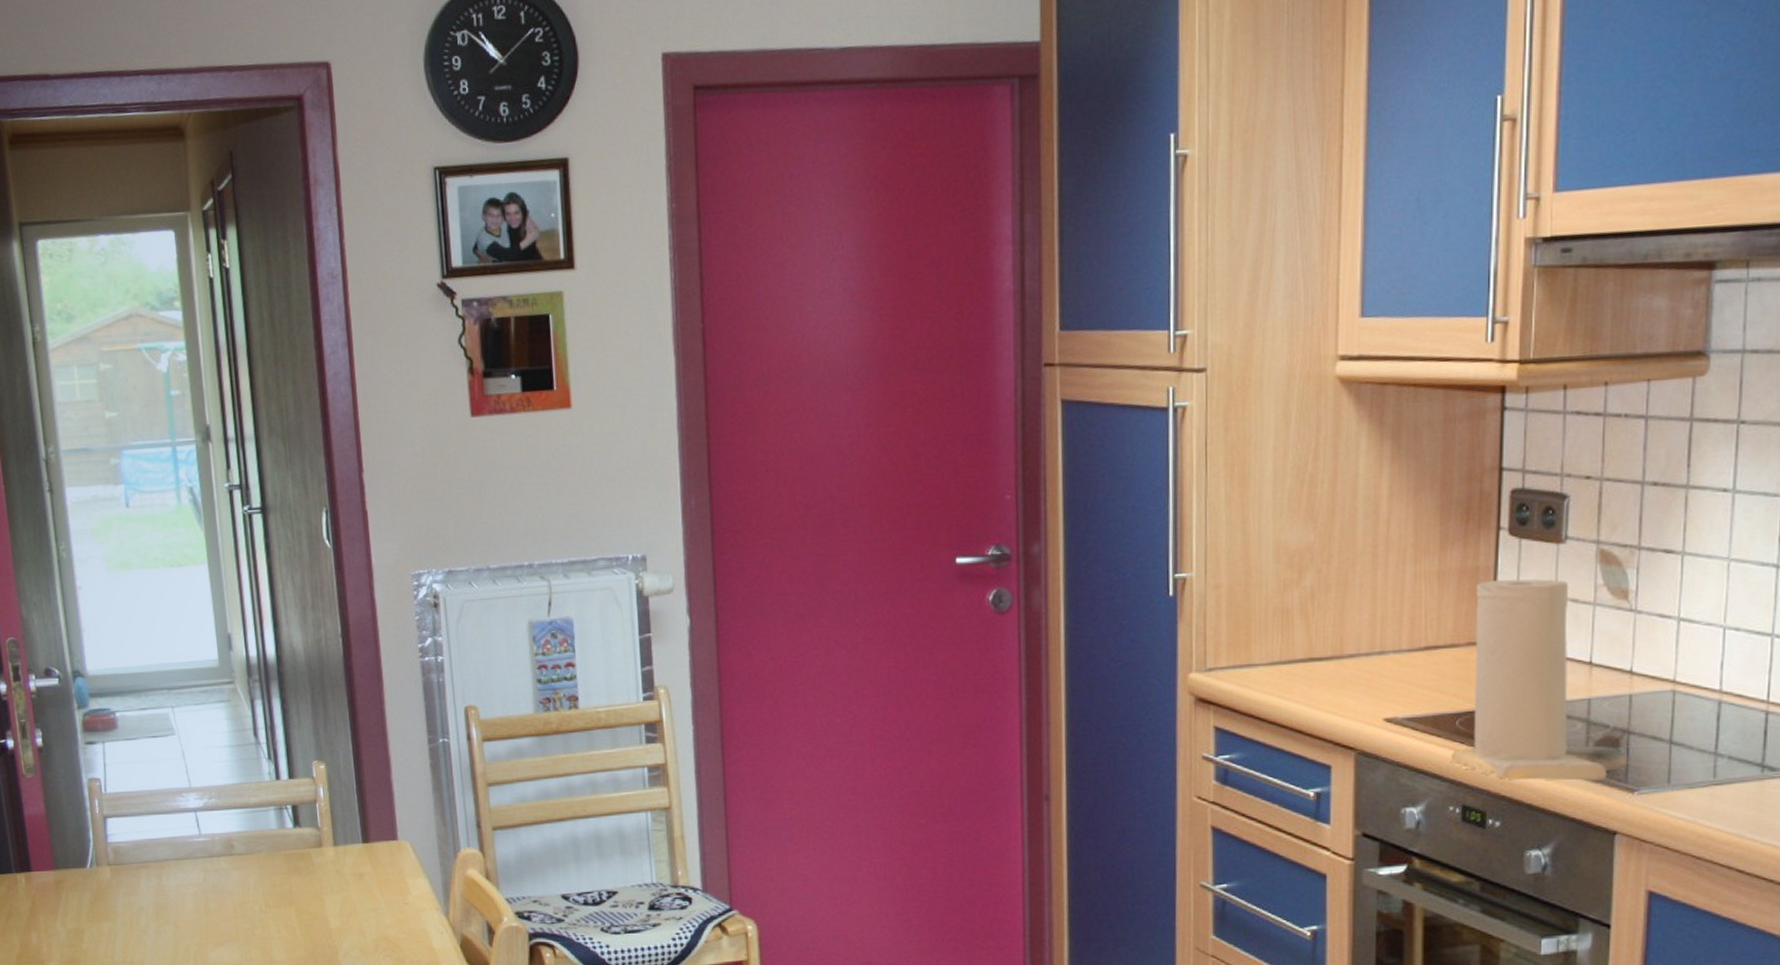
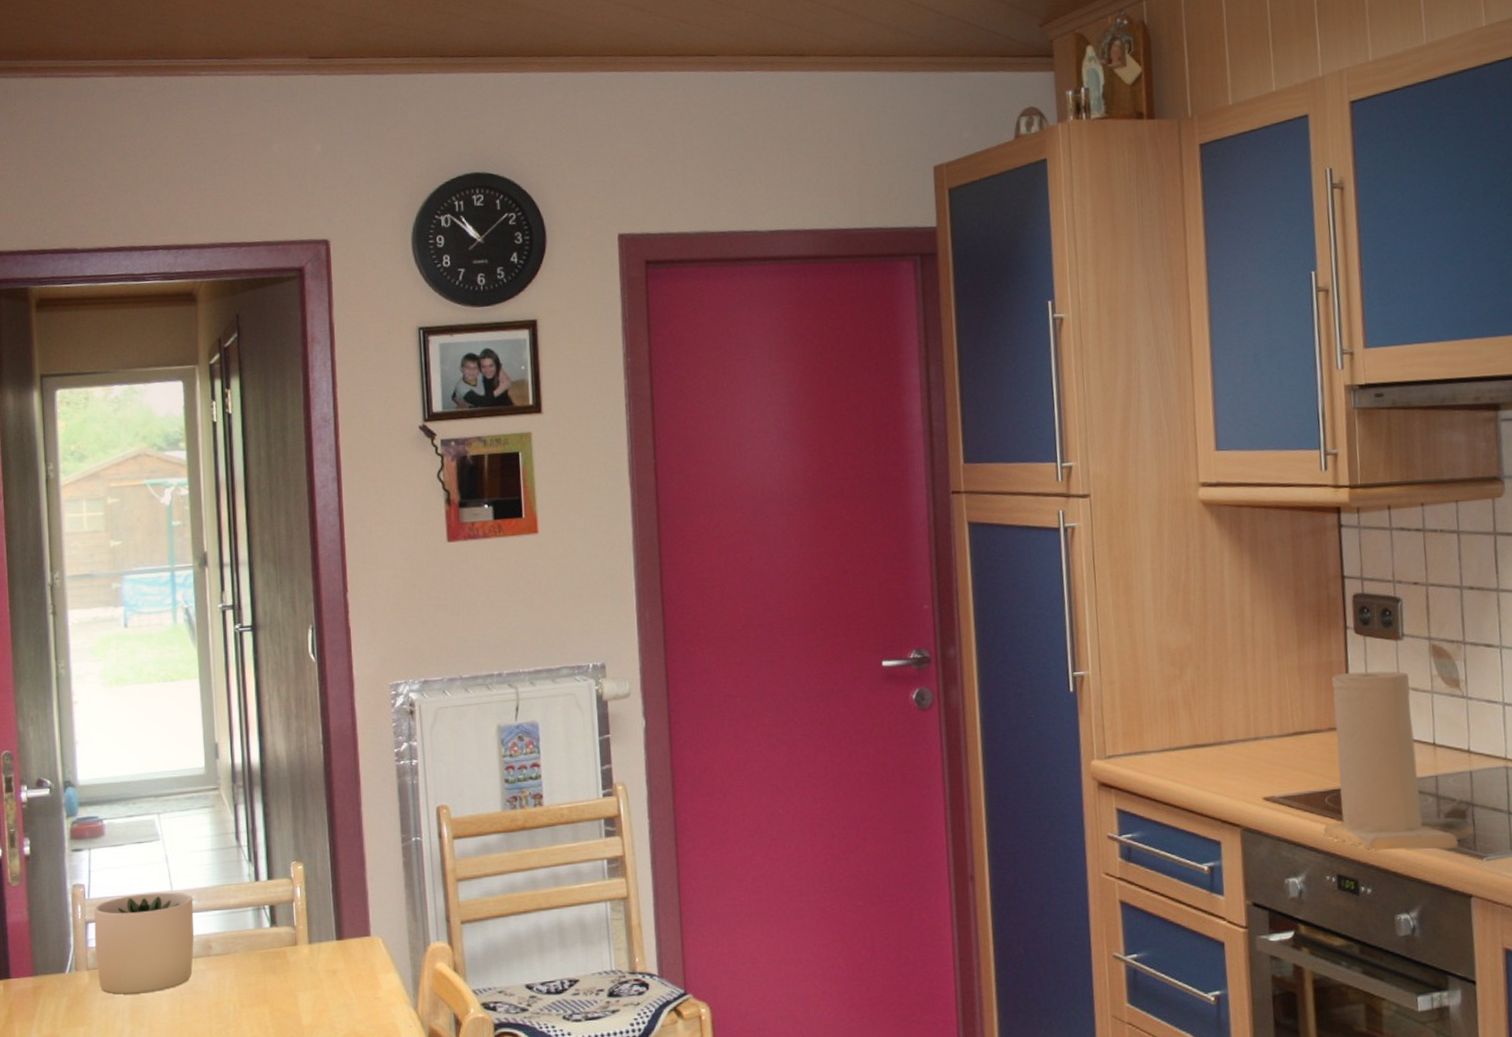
planter: none [111,789,216,891] -> present [94,892,194,995]

